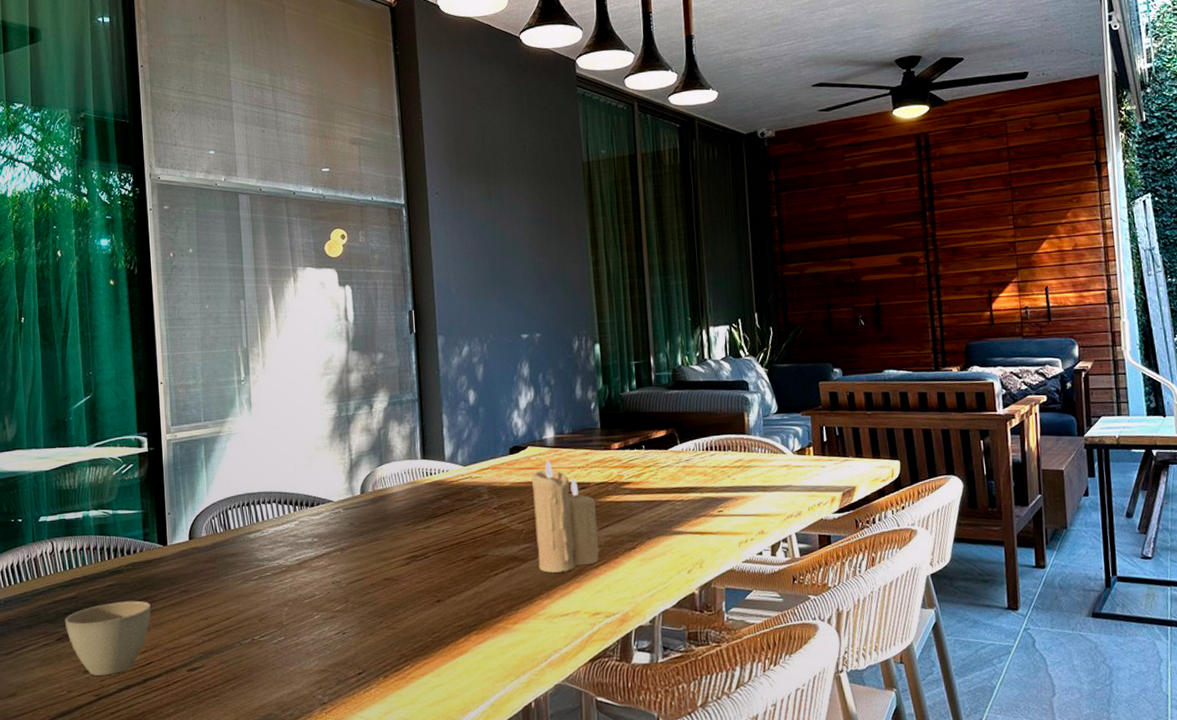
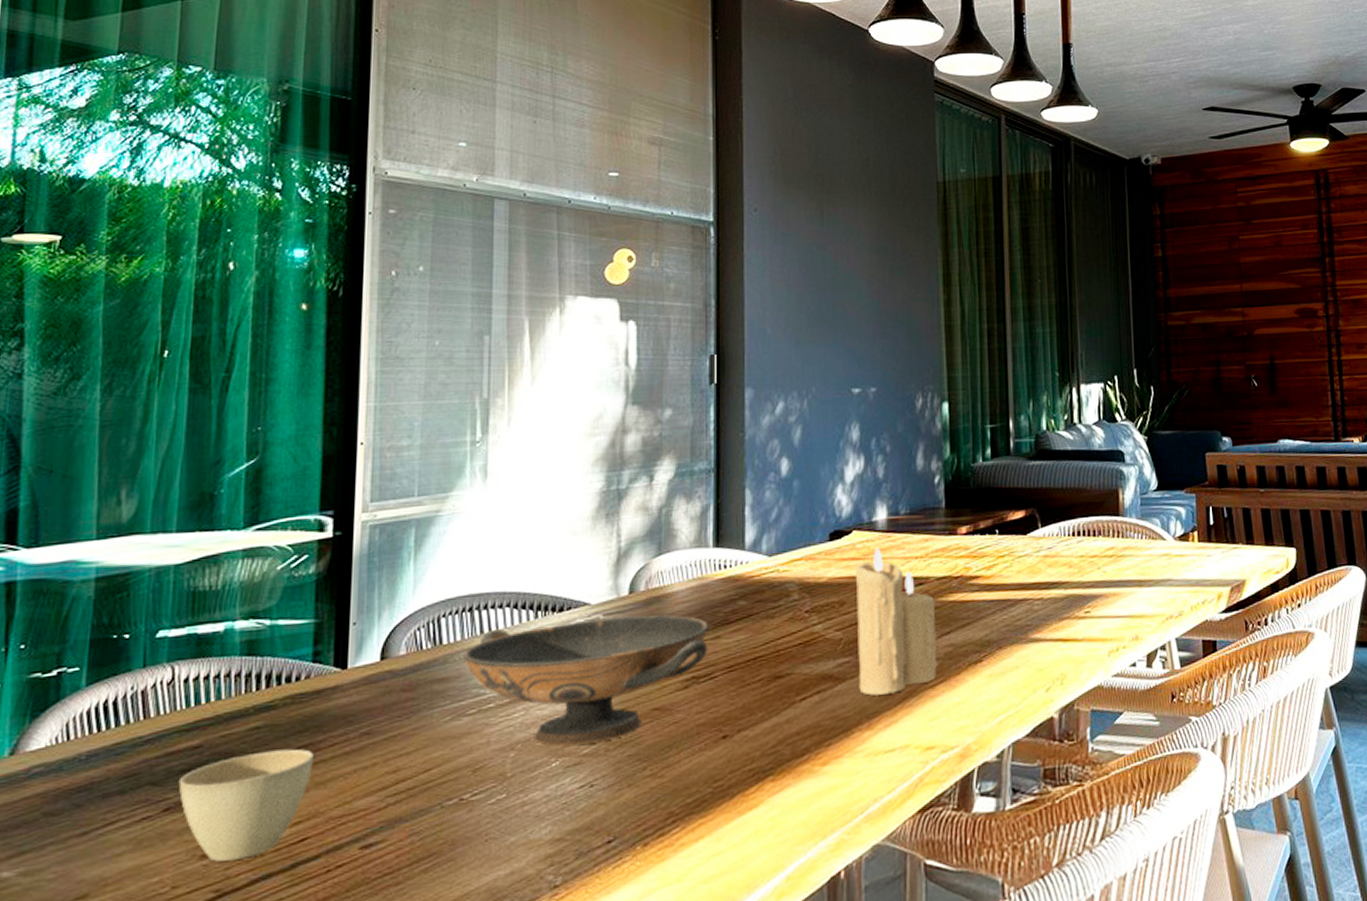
decorative bowl: none [246,509,422,604] -> present [463,614,709,747]

